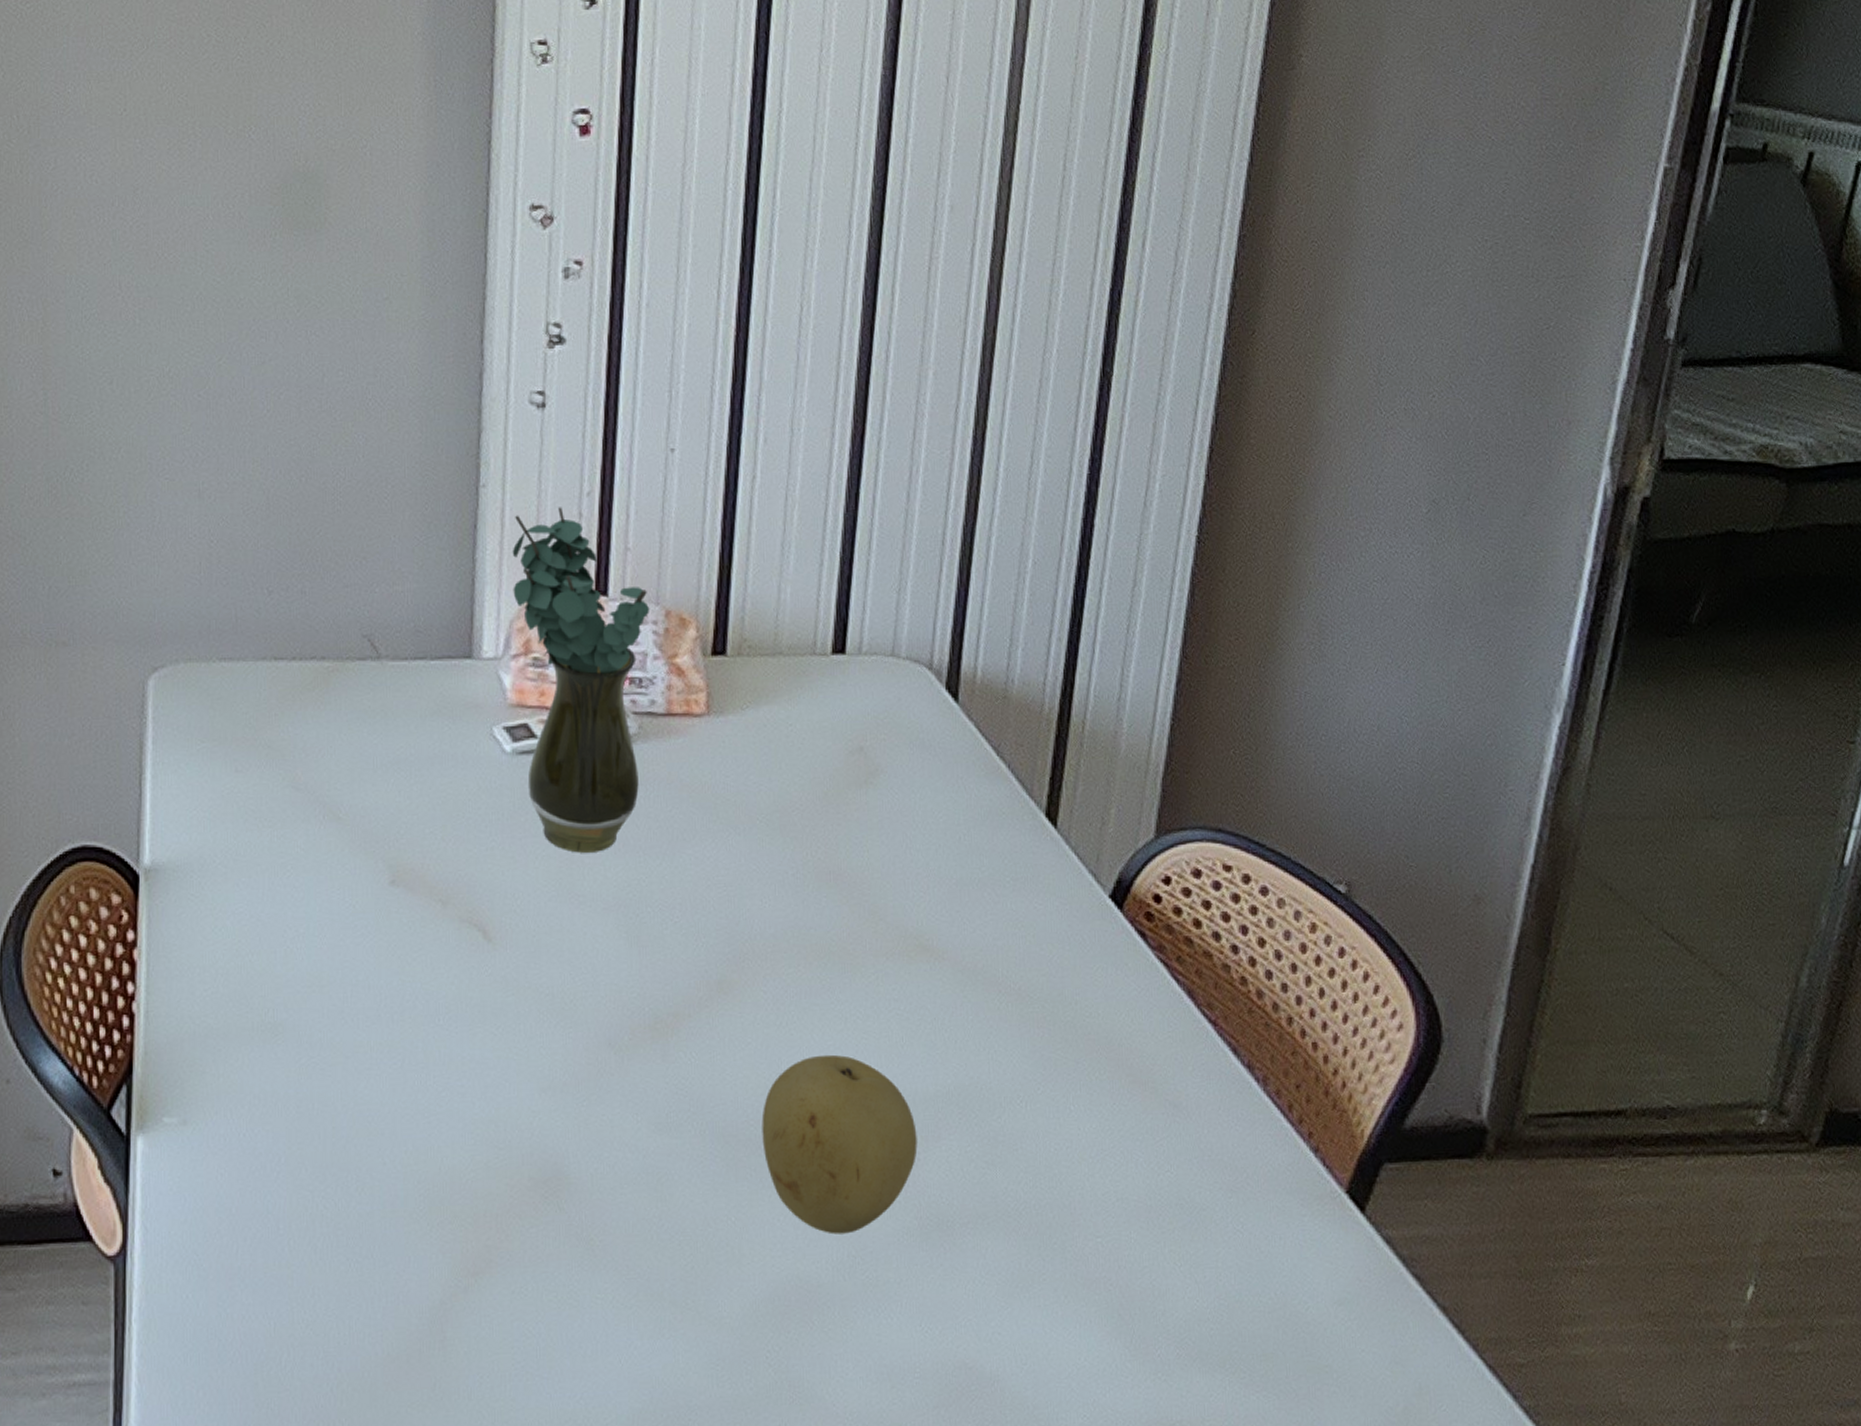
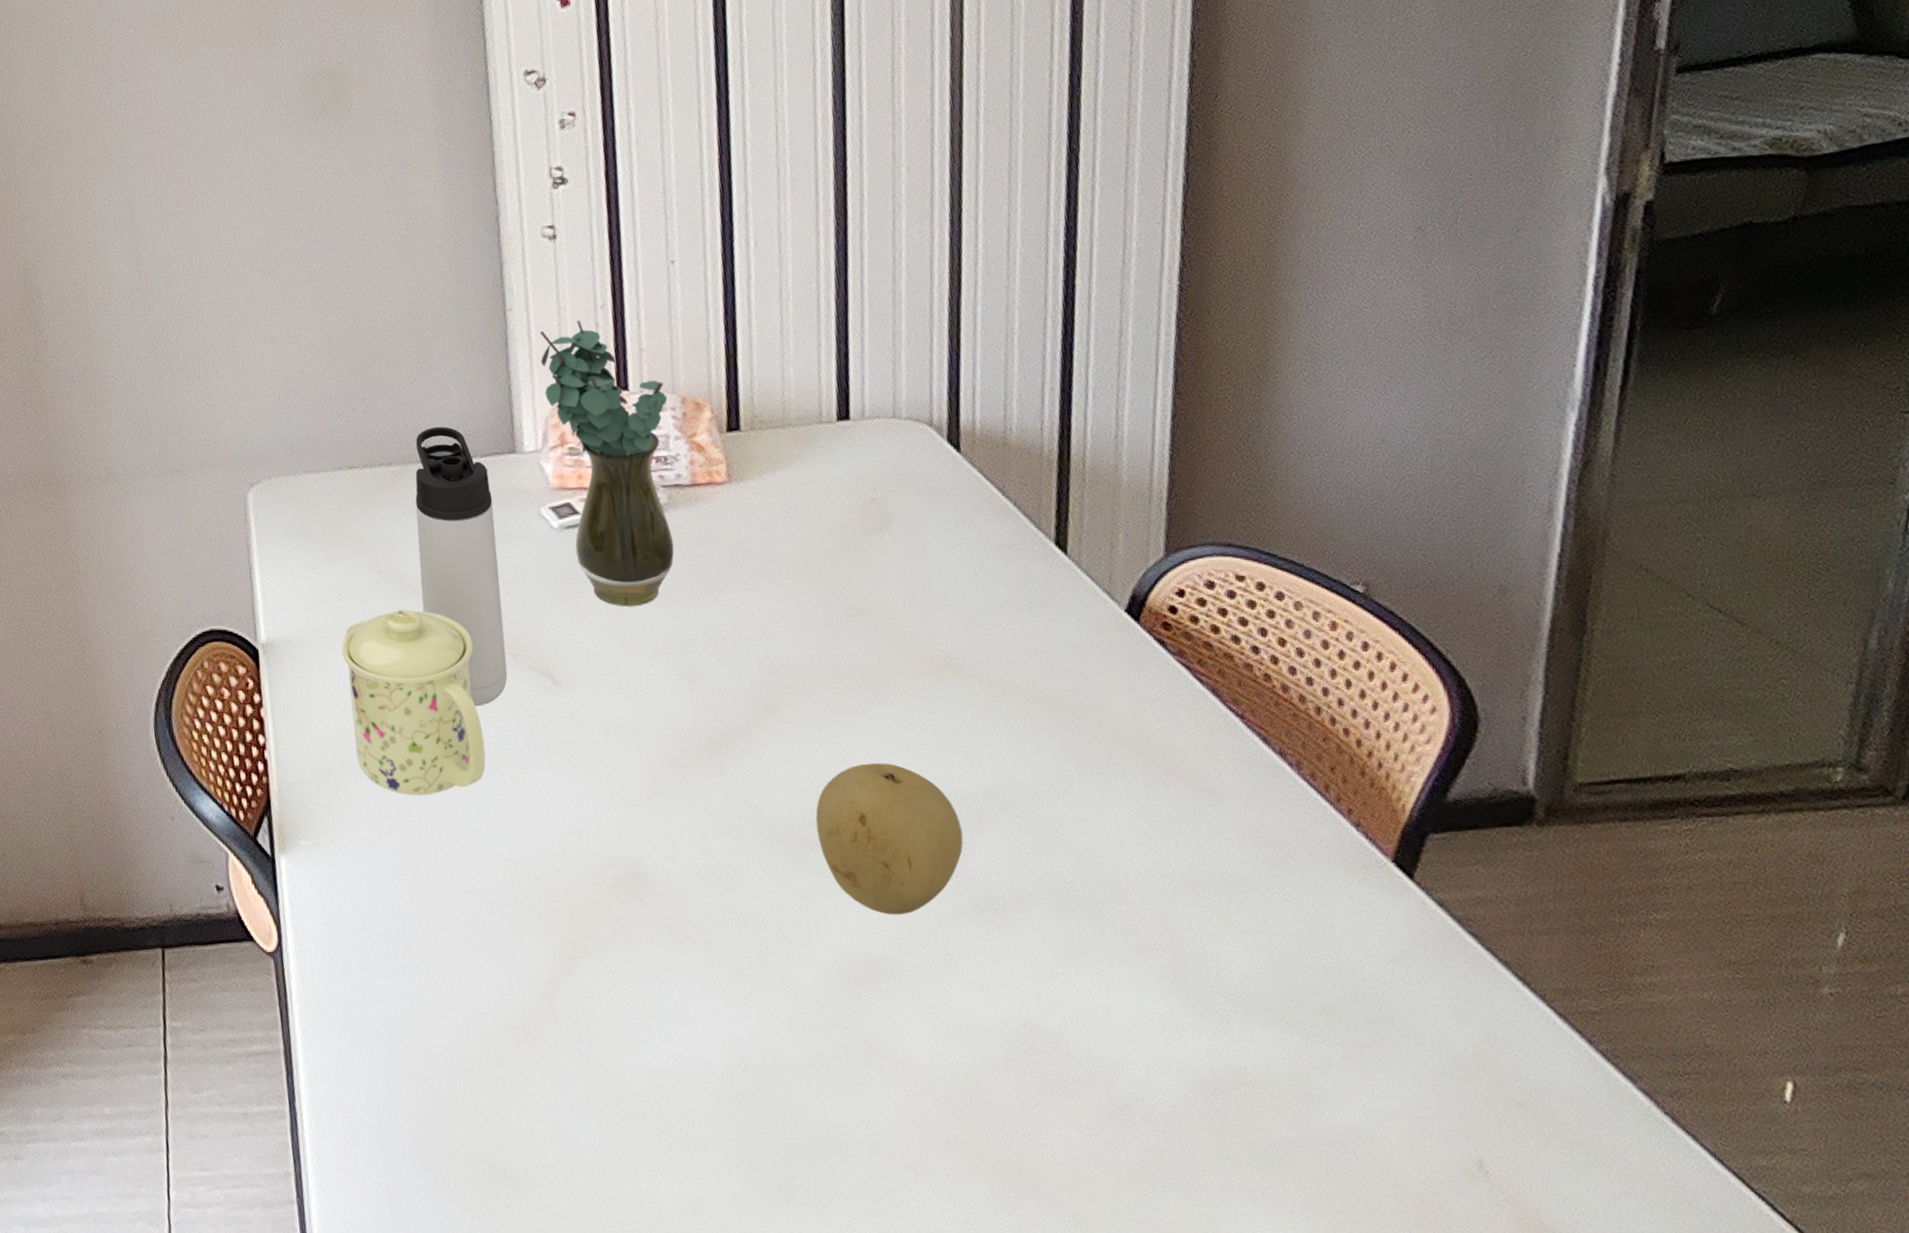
mug: none [241,837,398,1067] -> present [341,609,486,796]
thermos bottle: none [343,618,439,962] -> present [415,426,508,707]

